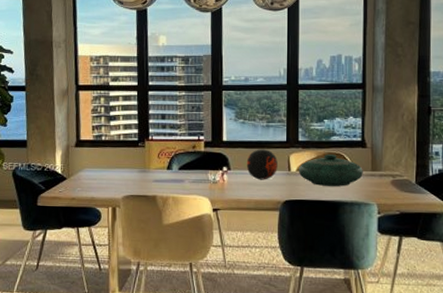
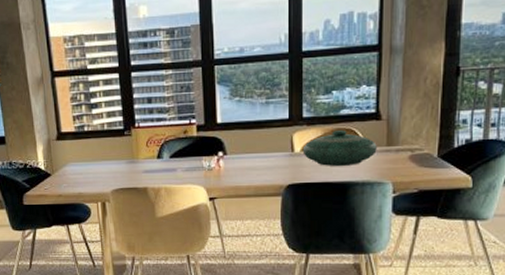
decorative ball: present [246,149,278,180] -> none [244,129,279,164]

